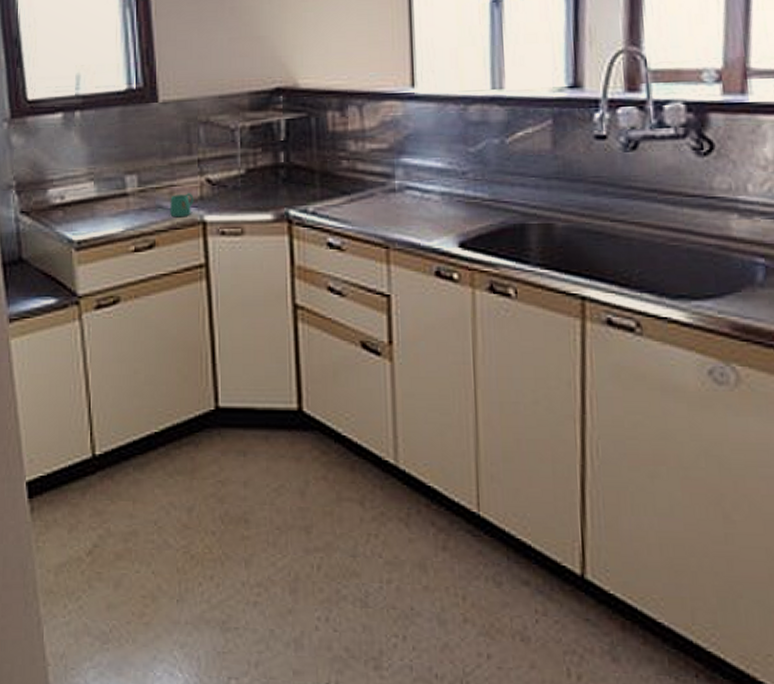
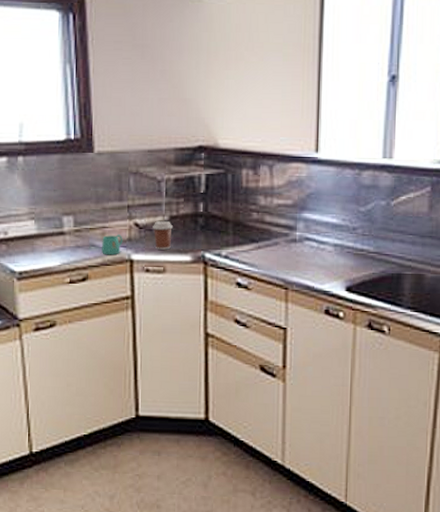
coffee cup: none [227,174,250,208] -> present [153,220,173,250]

